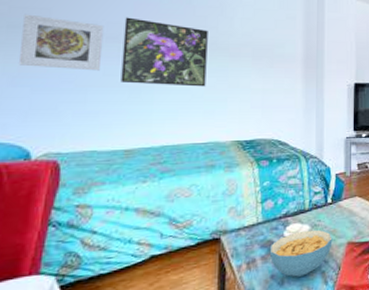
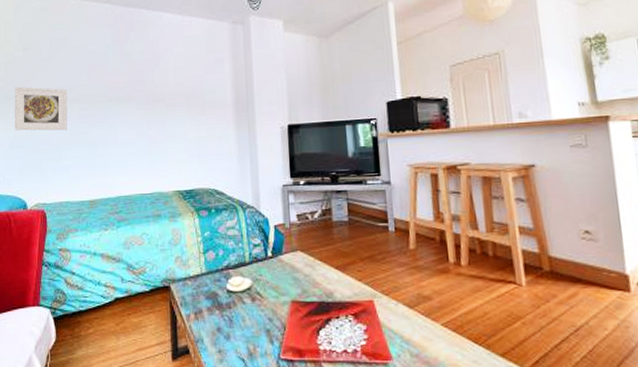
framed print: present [121,17,208,87] -> none [82,79,148,140]
cereal bowl: present [269,229,333,277] -> none [214,284,276,333]

